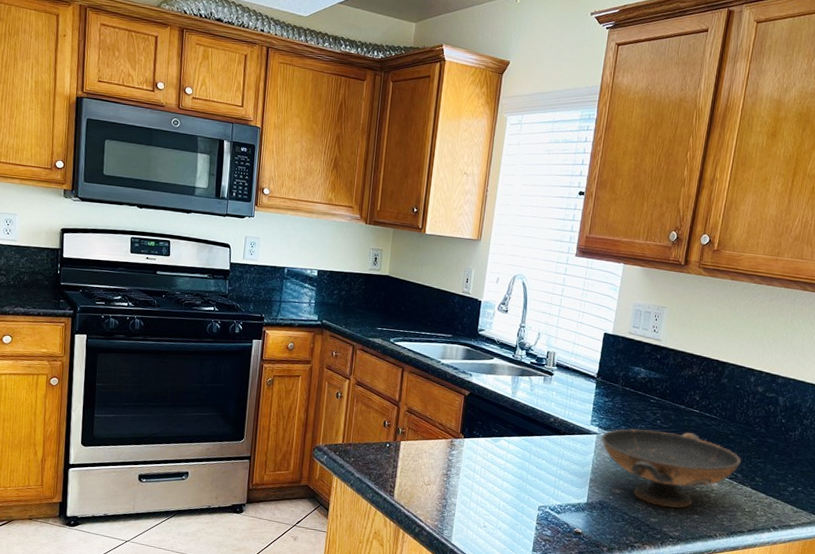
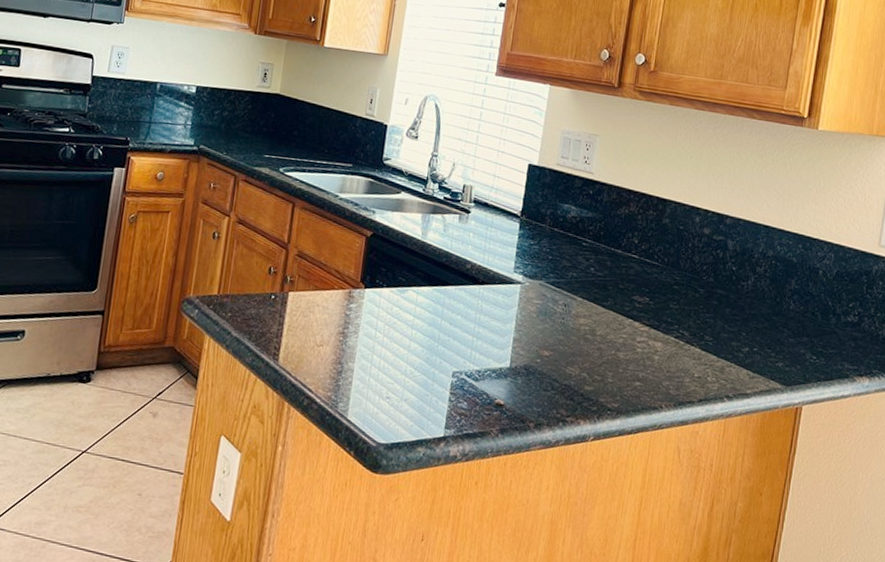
decorative bowl: present [601,428,742,508] -> none [526,277,689,374]

